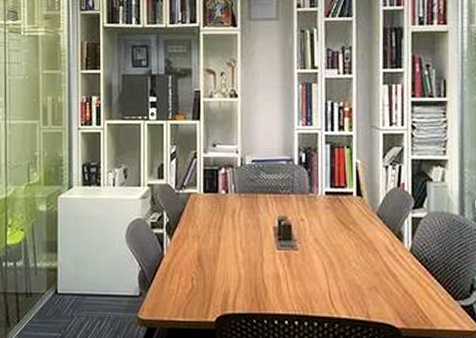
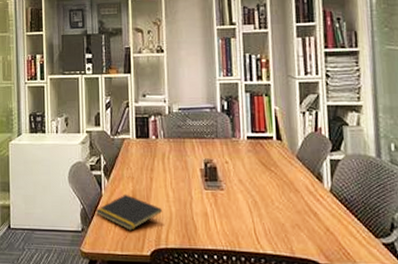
notepad: none [155,254,231,295] -> present [95,194,163,231]

